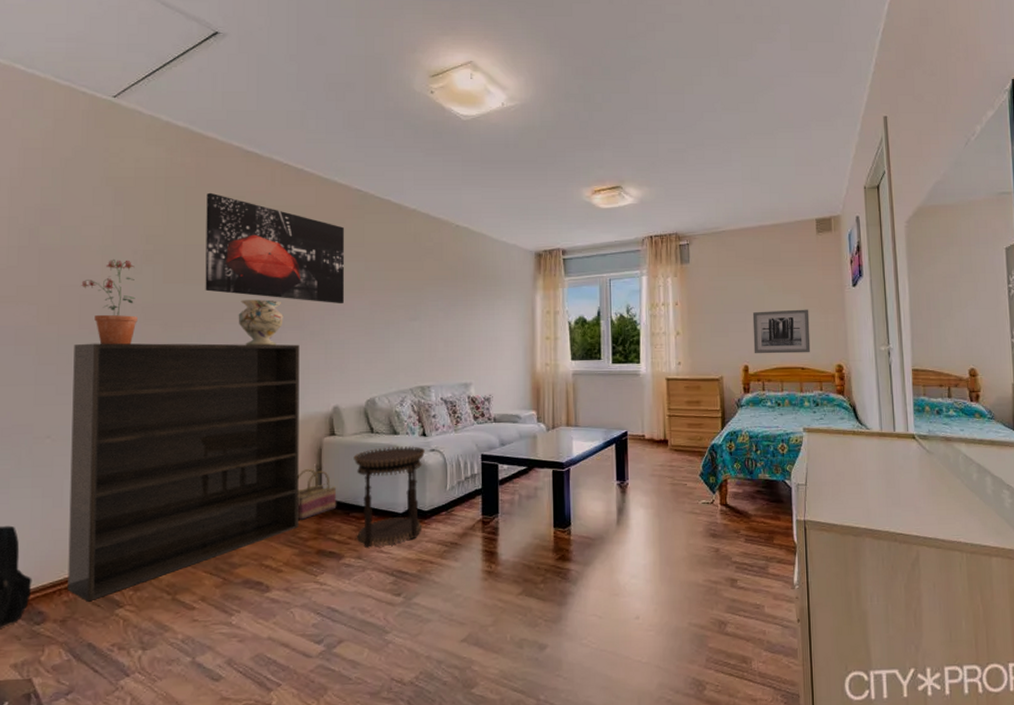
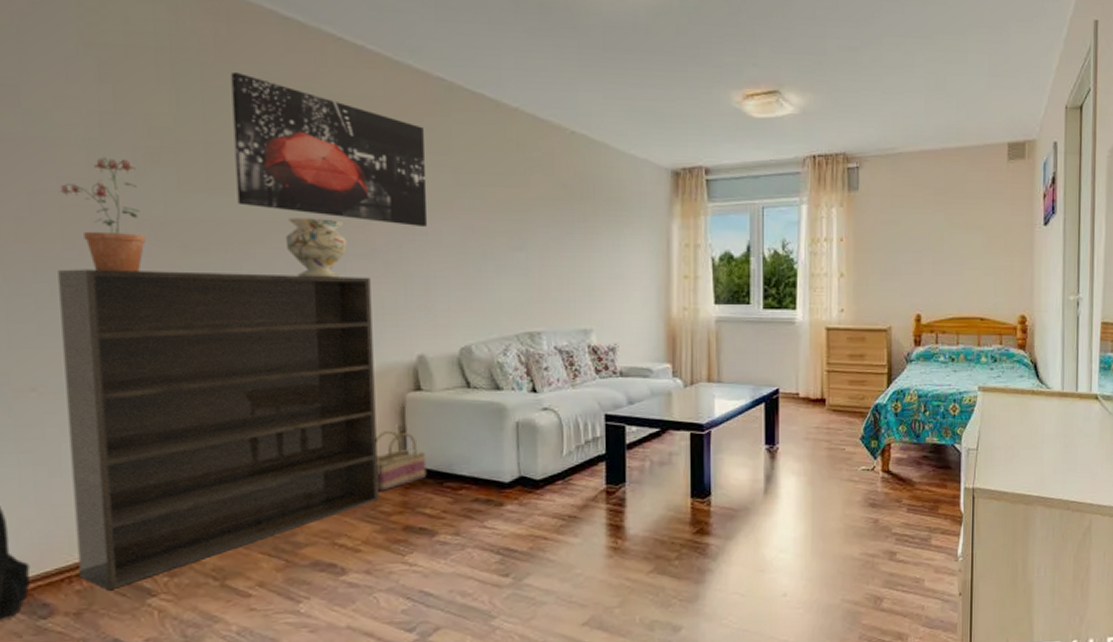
side table: present [353,446,426,548] -> none [446,404,537,523]
wall art: present [752,309,811,354] -> none [928,250,993,302]

